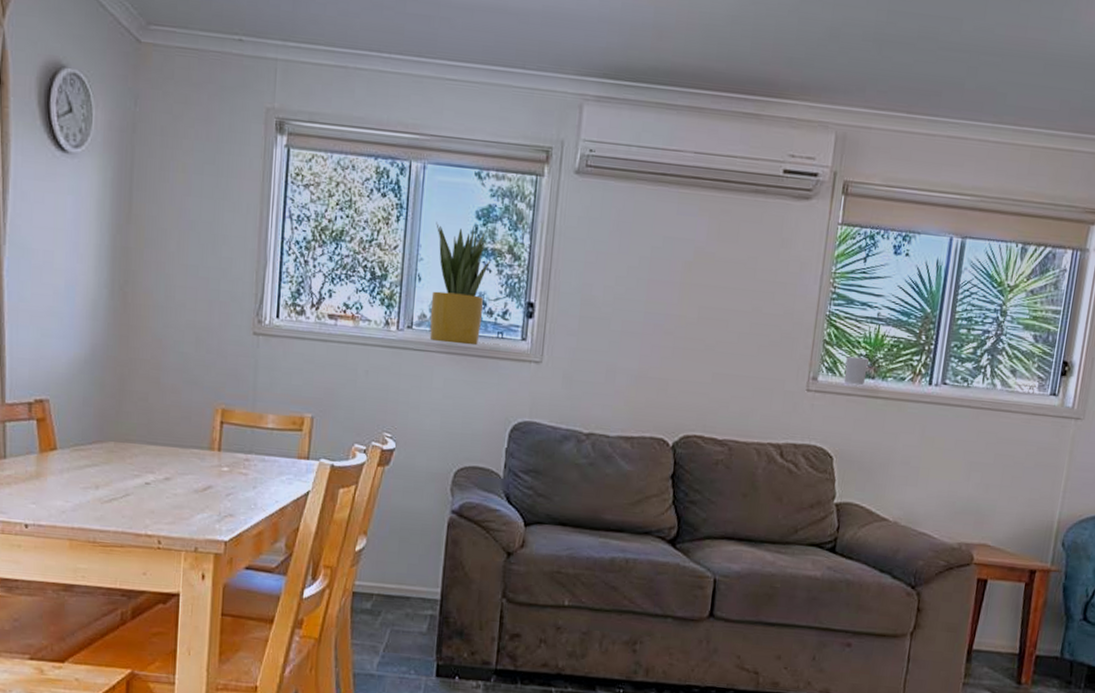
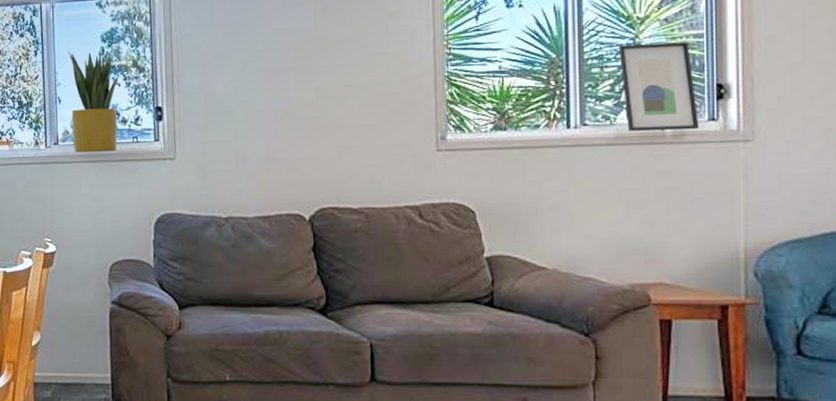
candle holder: present [844,356,869,385] -> none [473,111,497,138]
picture frame: none [981,310,1047,402] -> present [618,42,700,132]

